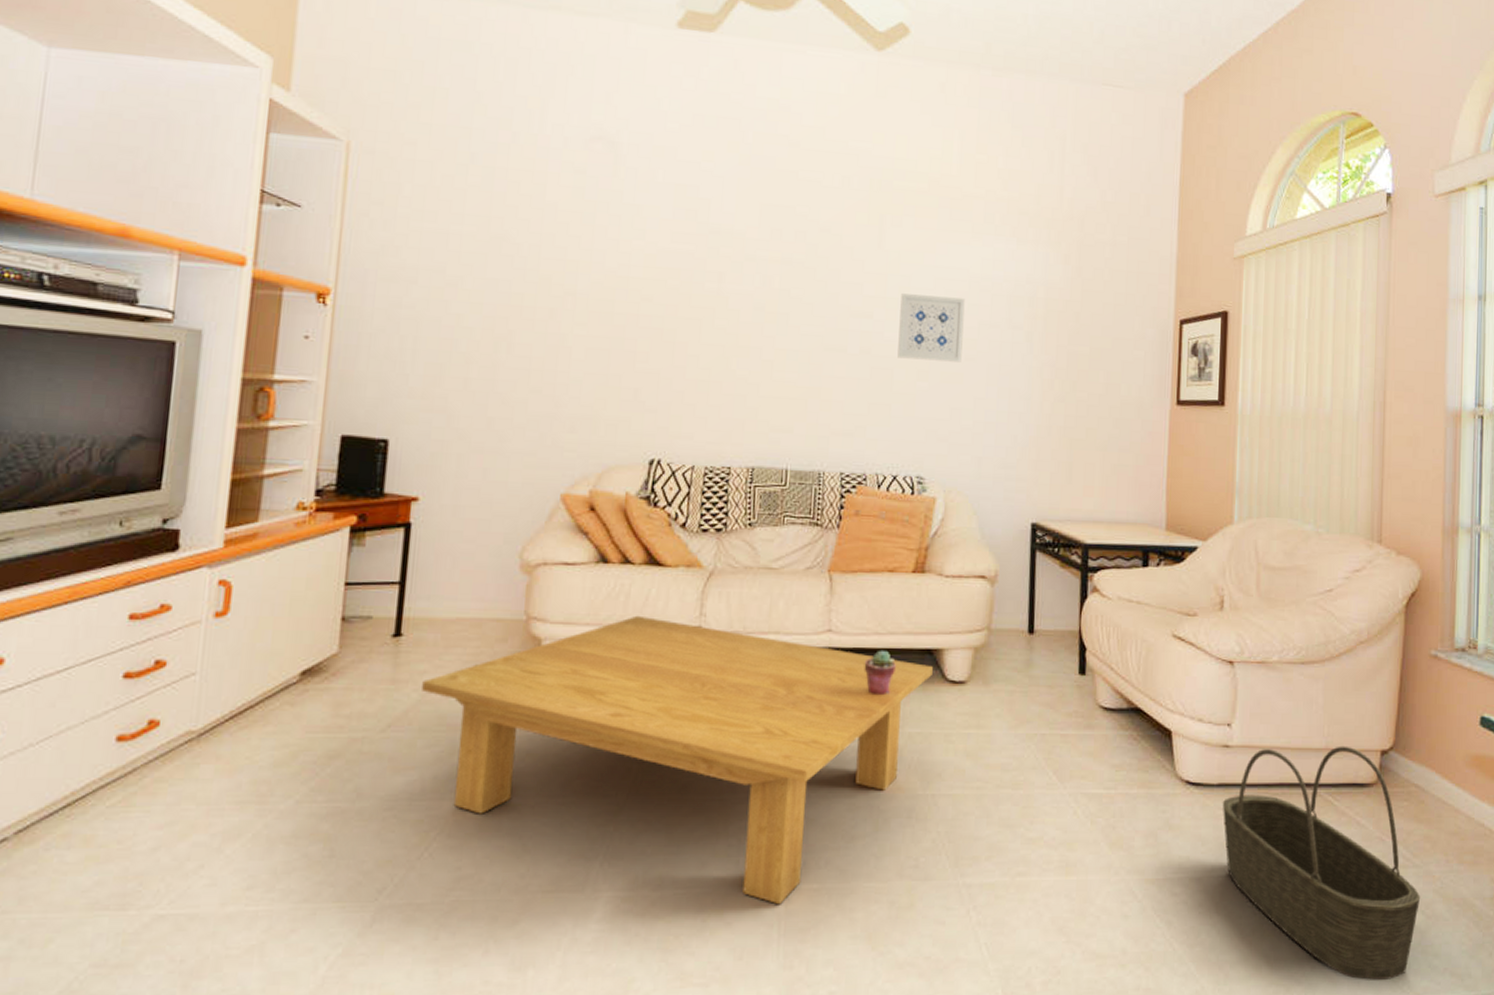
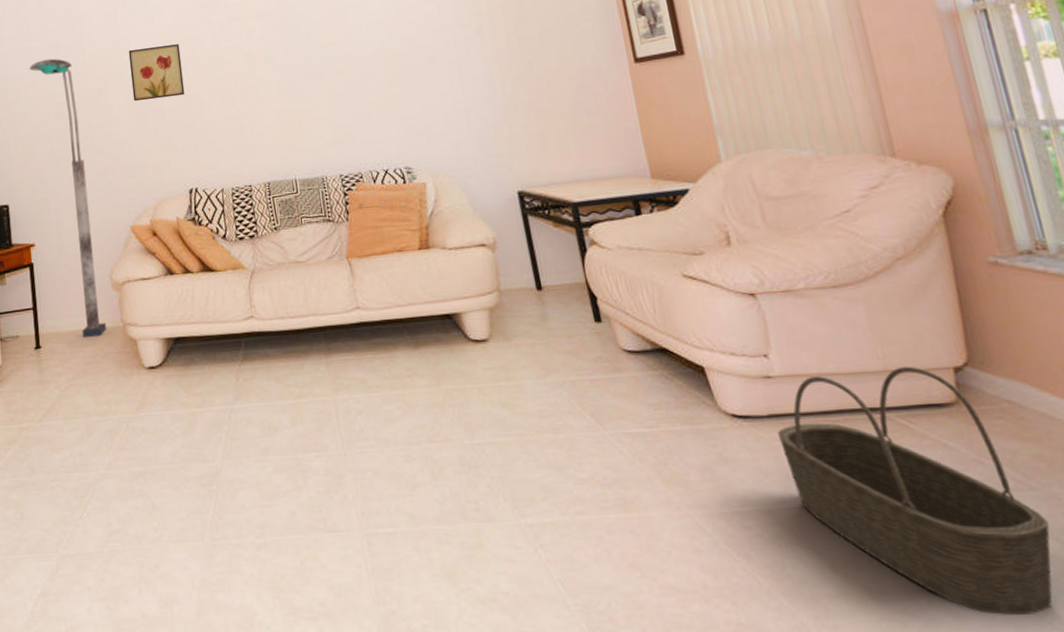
coffee table: present [422,615,933,905] -> none [60,313,456,548]
floor lamp: none [454,253,518,629] -> present [29,58,107,337]
wall art: none [596,267,673,340] -> present [128,44,185,102]
potted succulent: present [864,650,896,696] -> none [393,319,422,360]
wall art: present [897,293,965,362] -> none [360,12,423,72]

